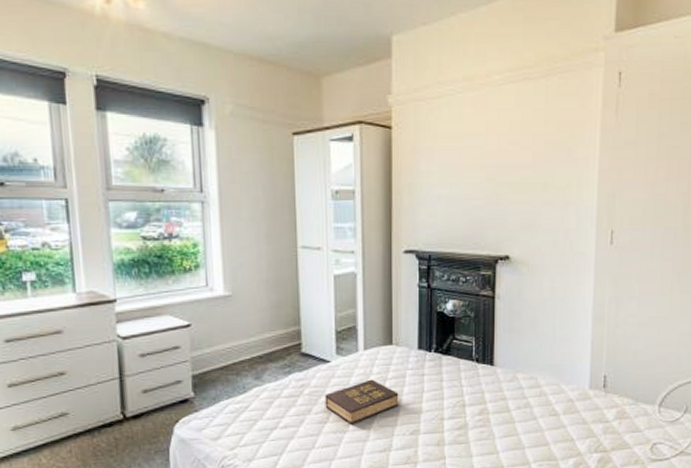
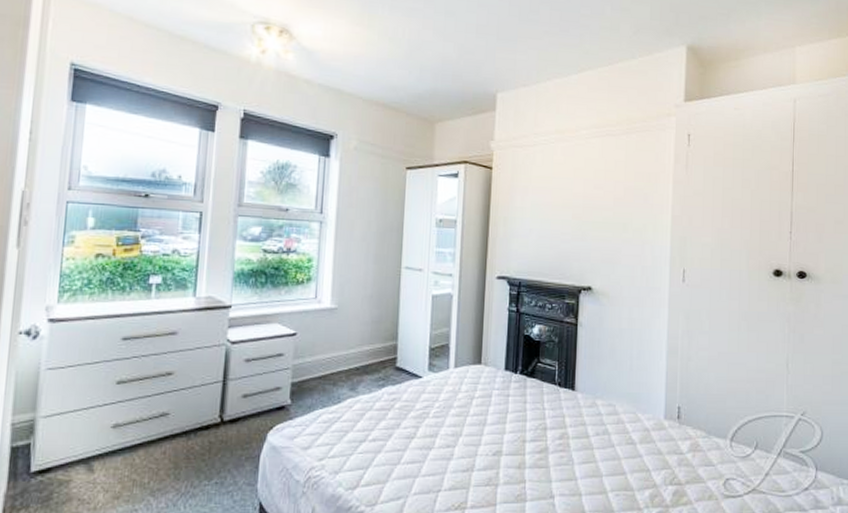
hardback book: present [324,379,399,425] -> none [413,397,484,442]

